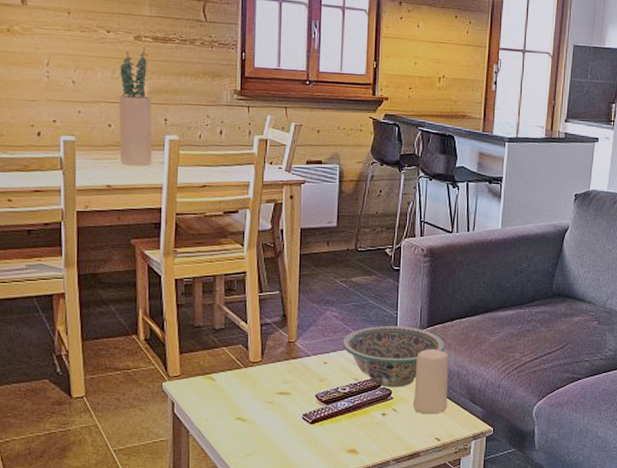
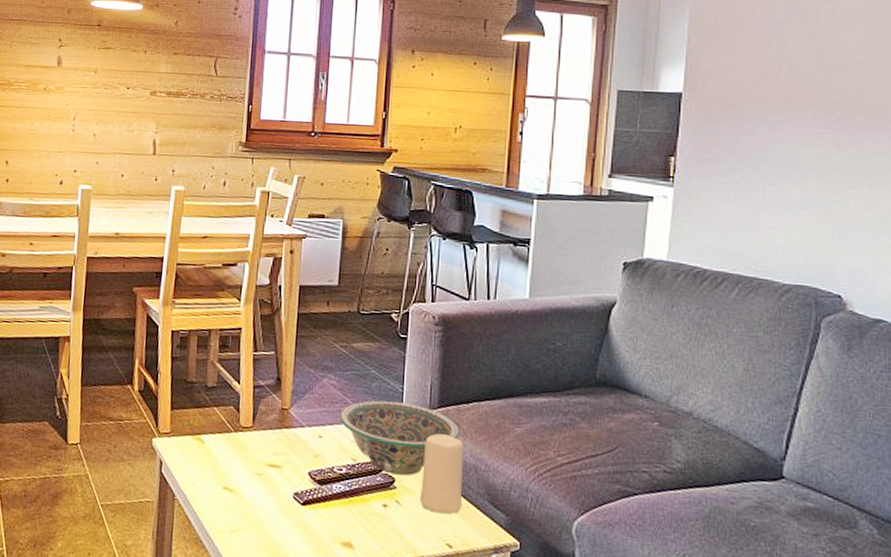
vase: present [119,47,152,167] -> none [129,102,162,216]

